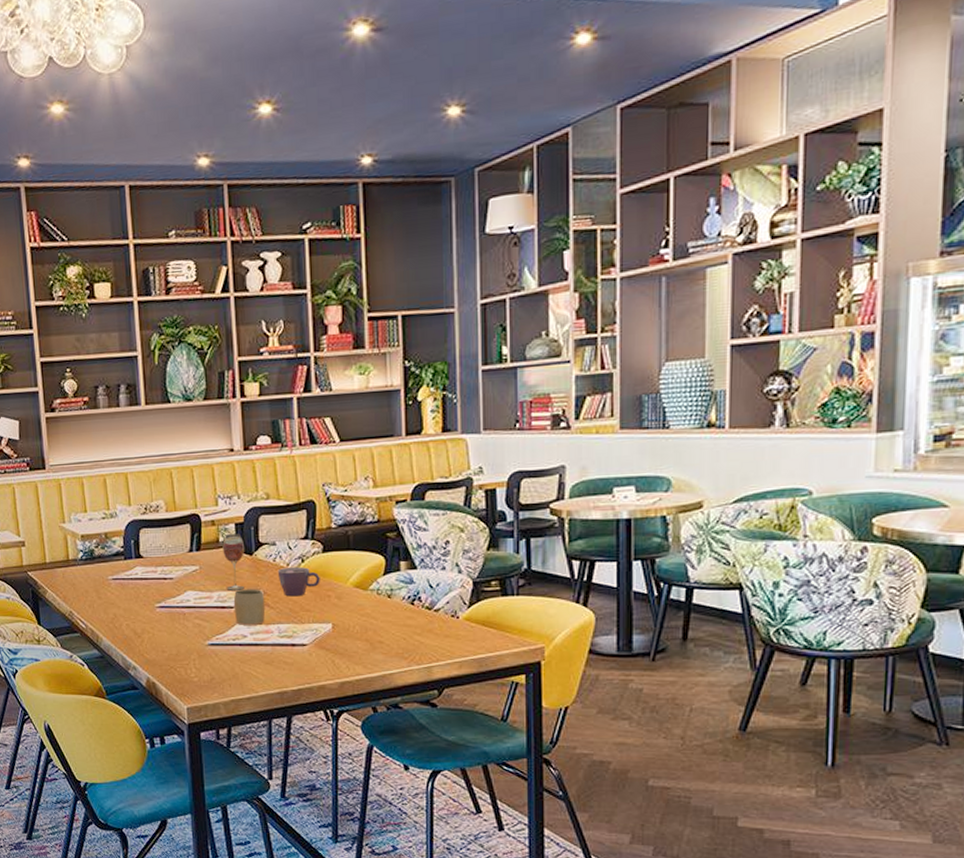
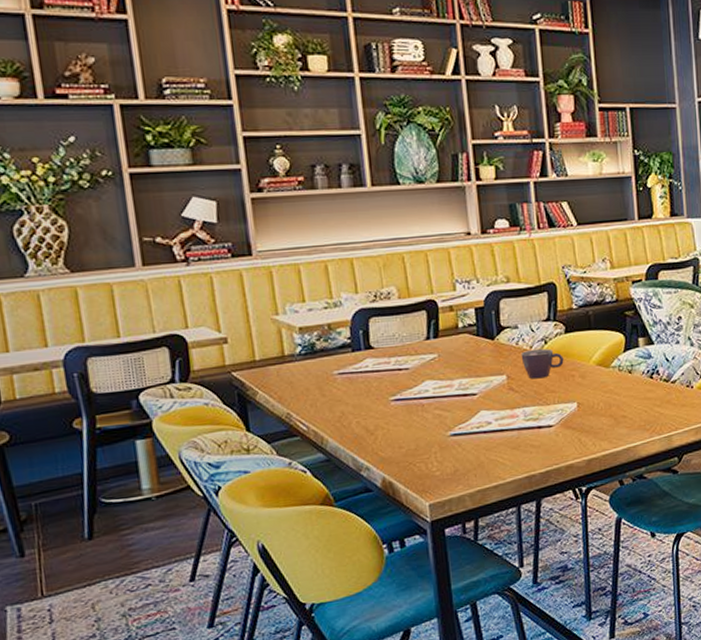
wineglass: present [222,534,245,591] -> none [462,318,487,377]
mug: present [233,589,266,625] -> none [475,374,510,412]

